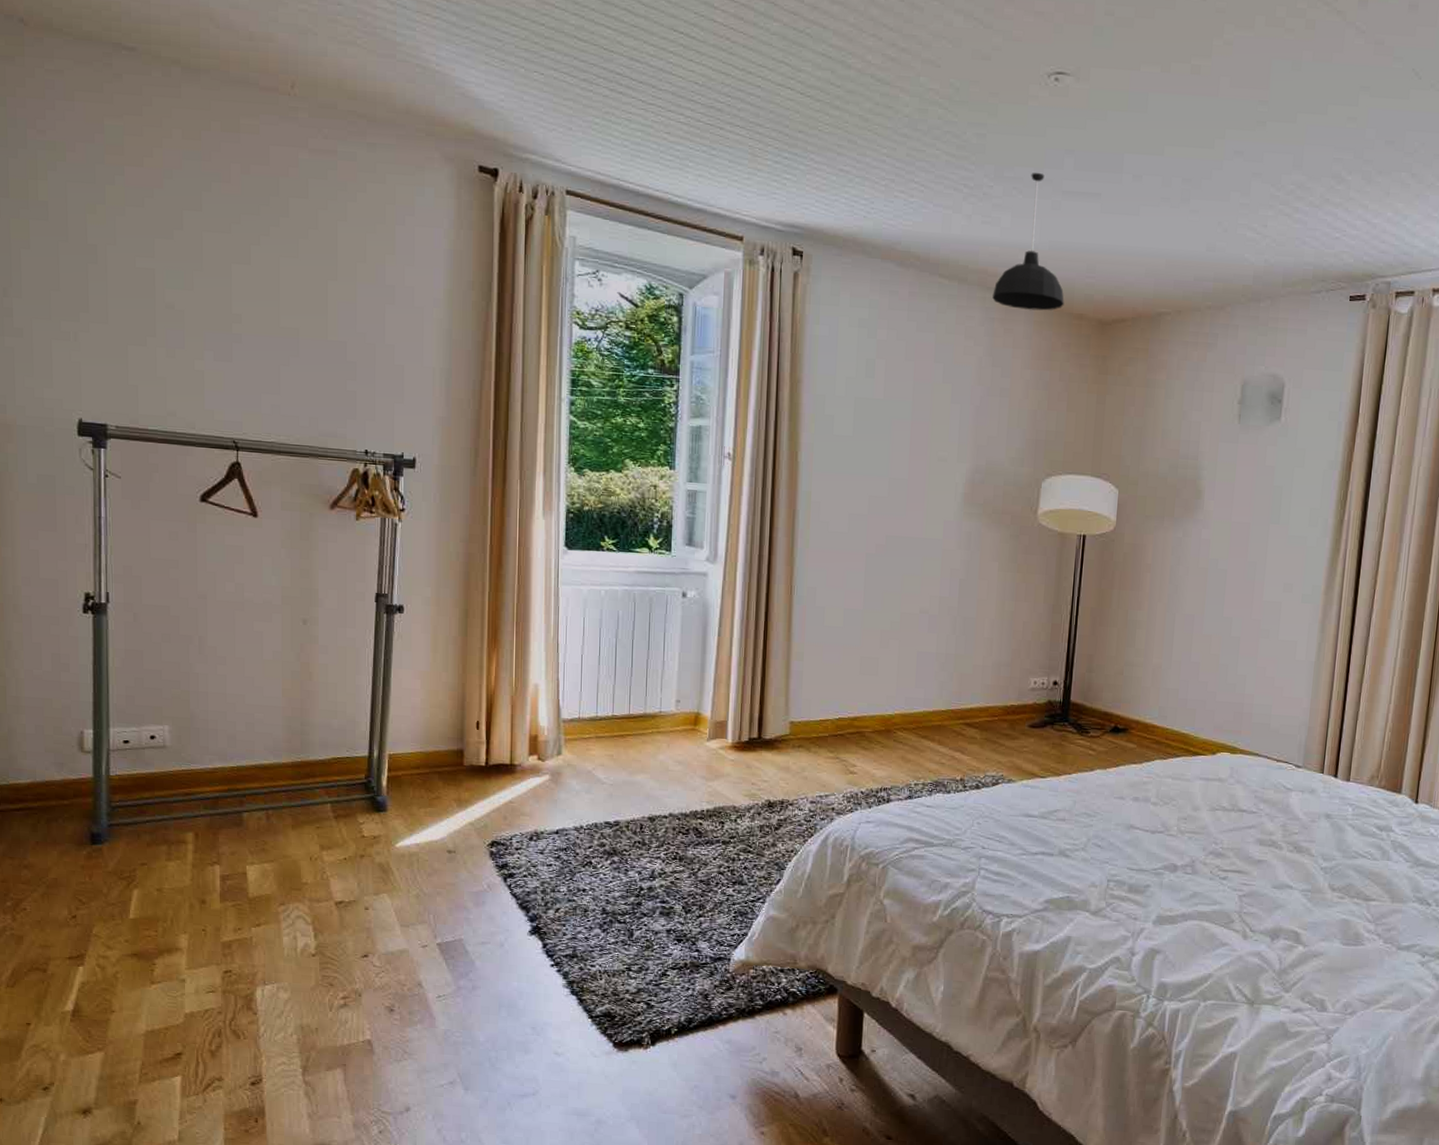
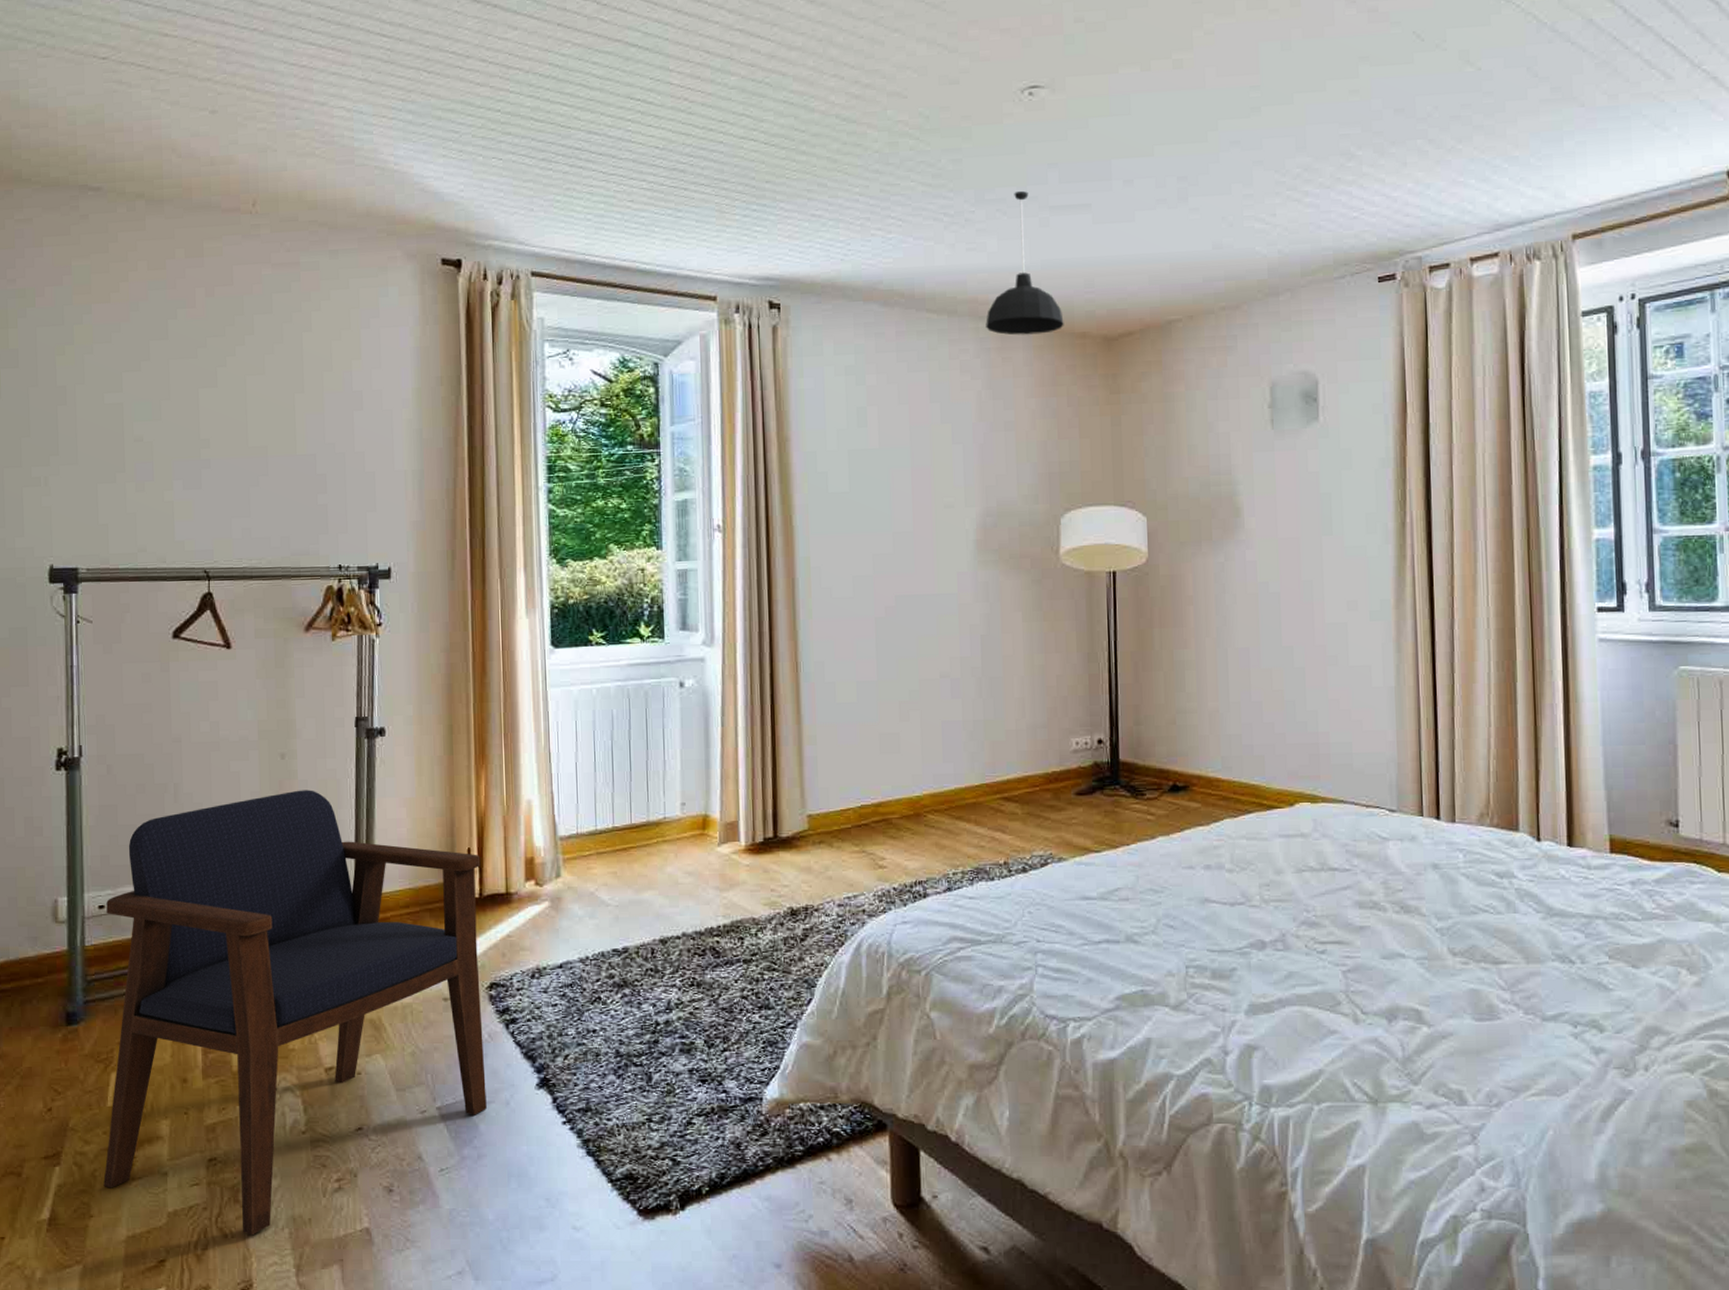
armchair: none [125,654,488,1039] -> present [103,790,487,1236]

